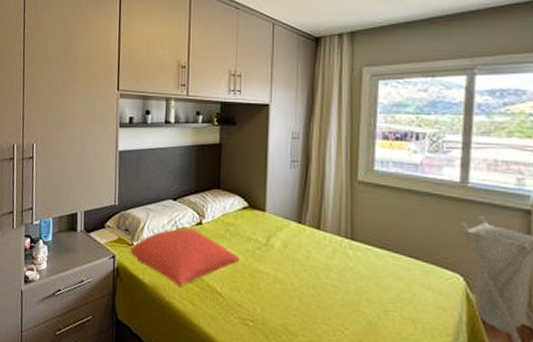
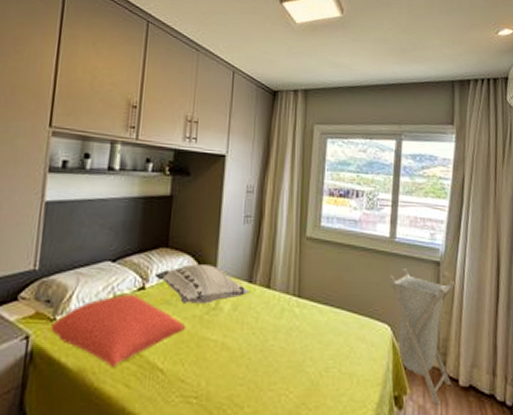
decorative pillow: none [210,204,300,240] -> present [155,264,250,304]

